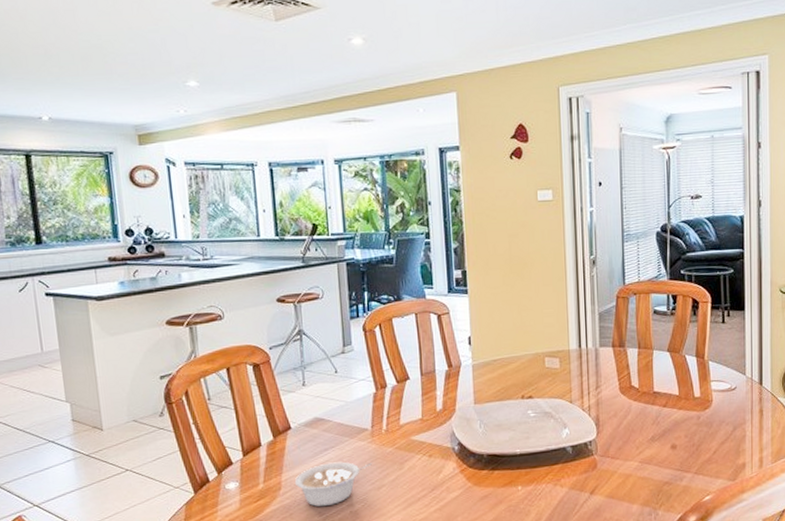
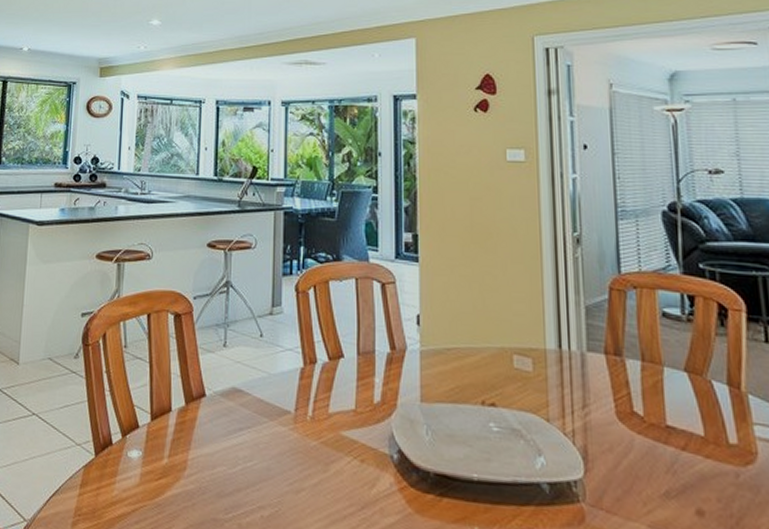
legume: present [294,462,373,507] -> none [201,446,293,503]

